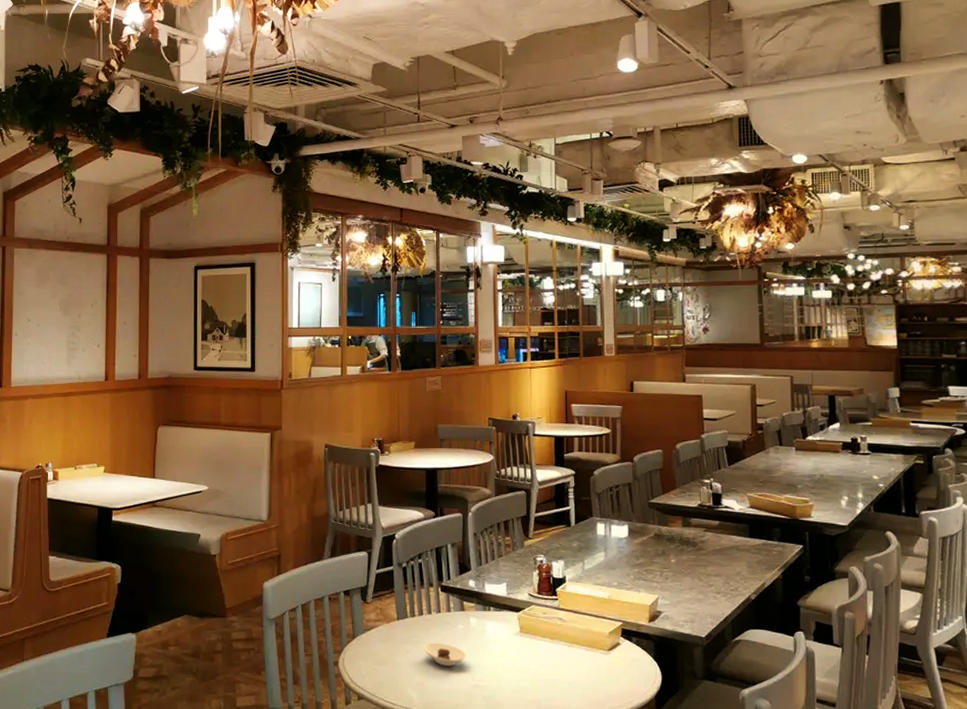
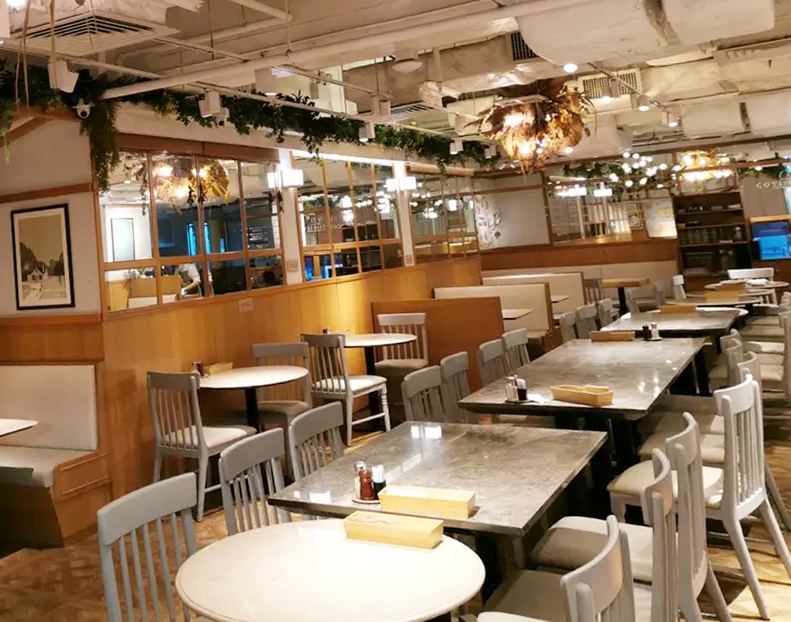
saucer: present [423,642,467,666] -> none [255,554,298,577]

